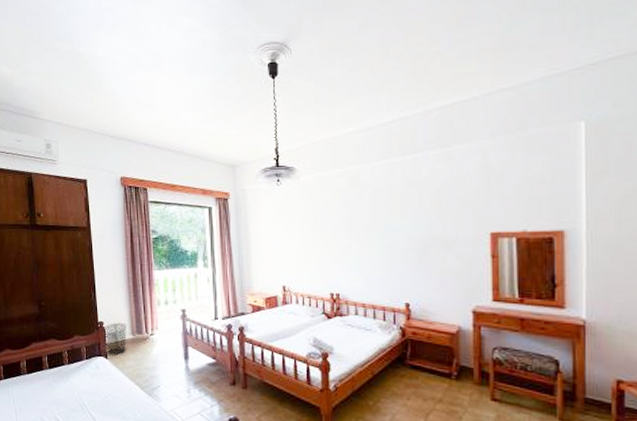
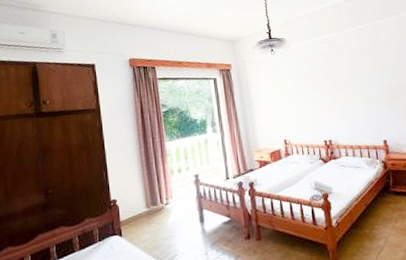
waste bin: present [103,323,127,356] -> none [117,197,142,234]

